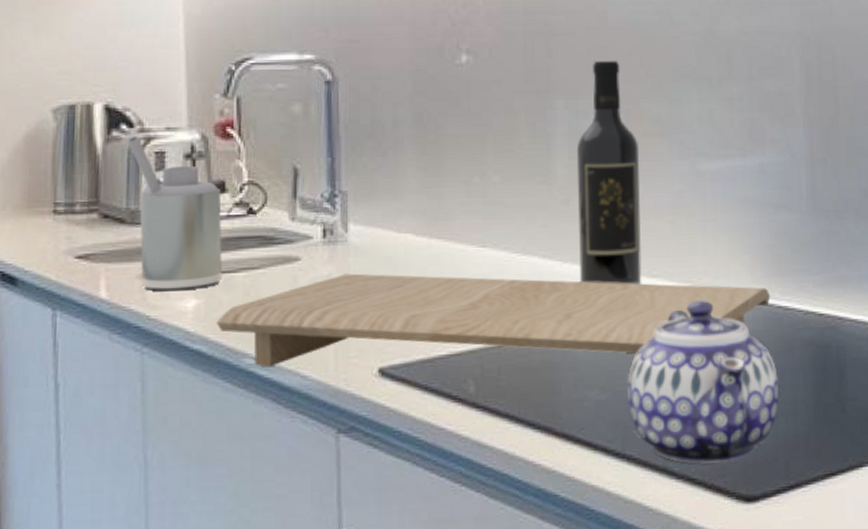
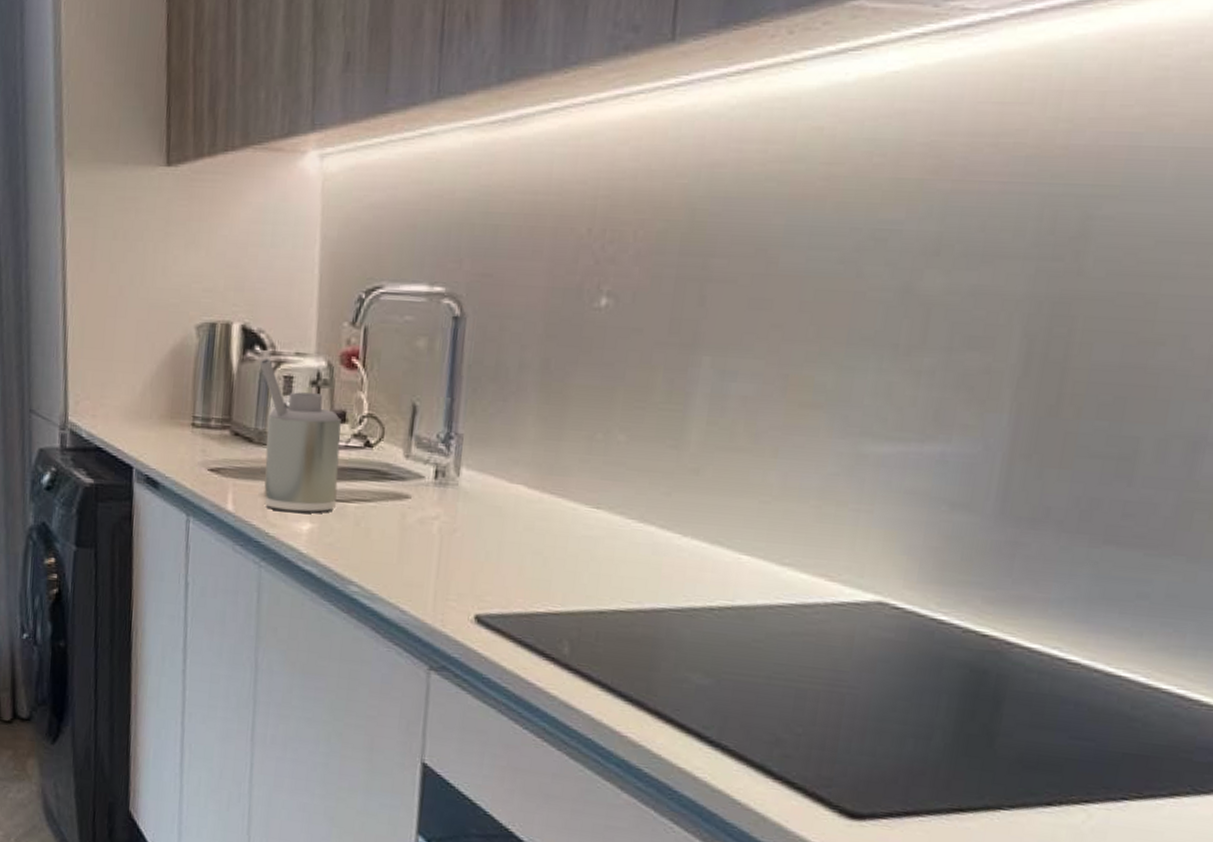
cutting board: present [216,273,771,367] -> none [327,517,925,644]
wine bottle: present [576,61,642,285] -> none [699,315,793,571]
teapot: present [627,300,780,464] -> none [731,597,916,774]

